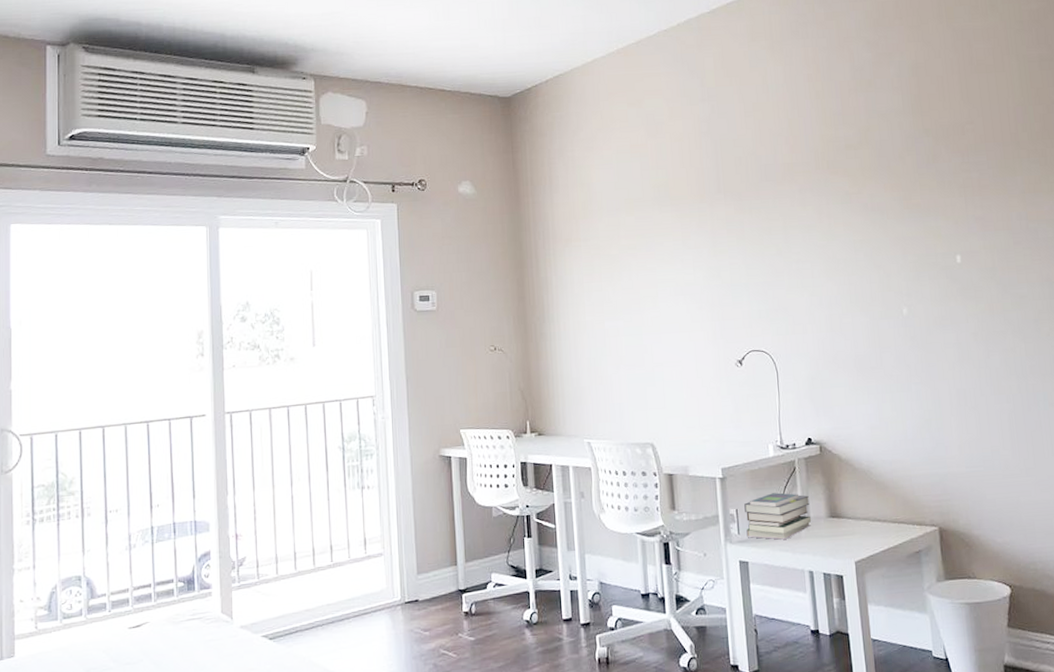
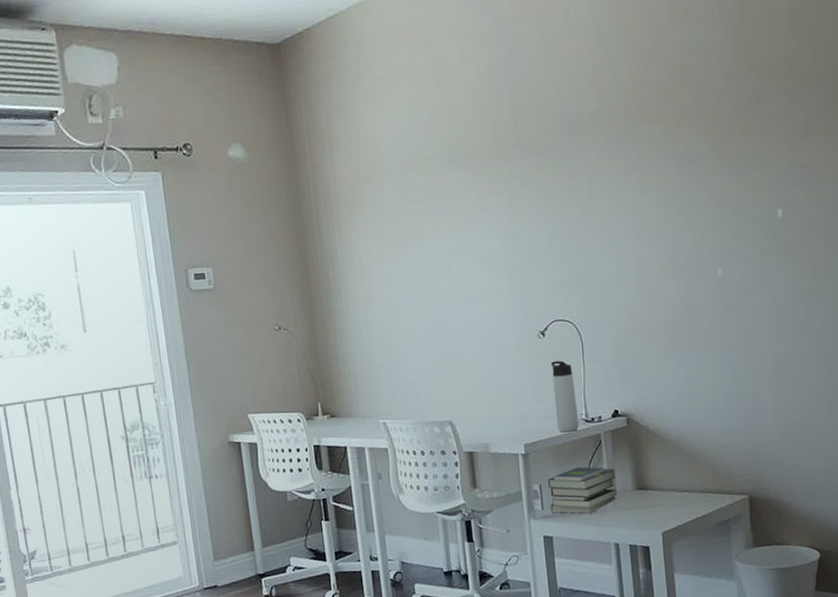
thermos bottle: none [748,388,774,458] -> present [551,360,579,433]

